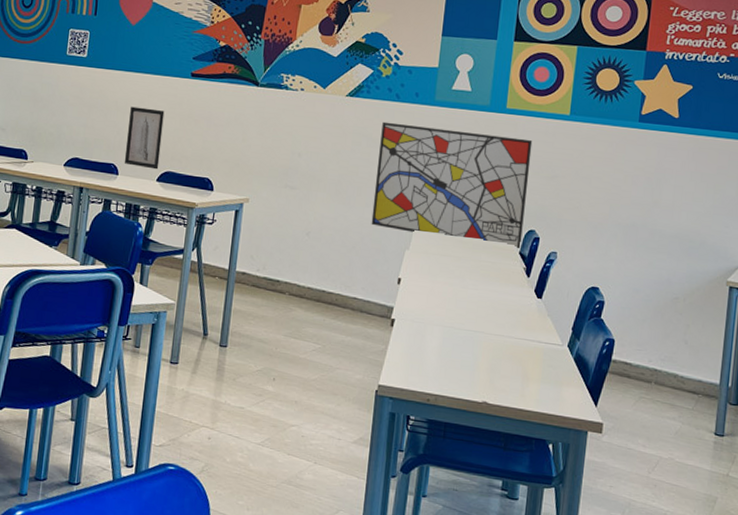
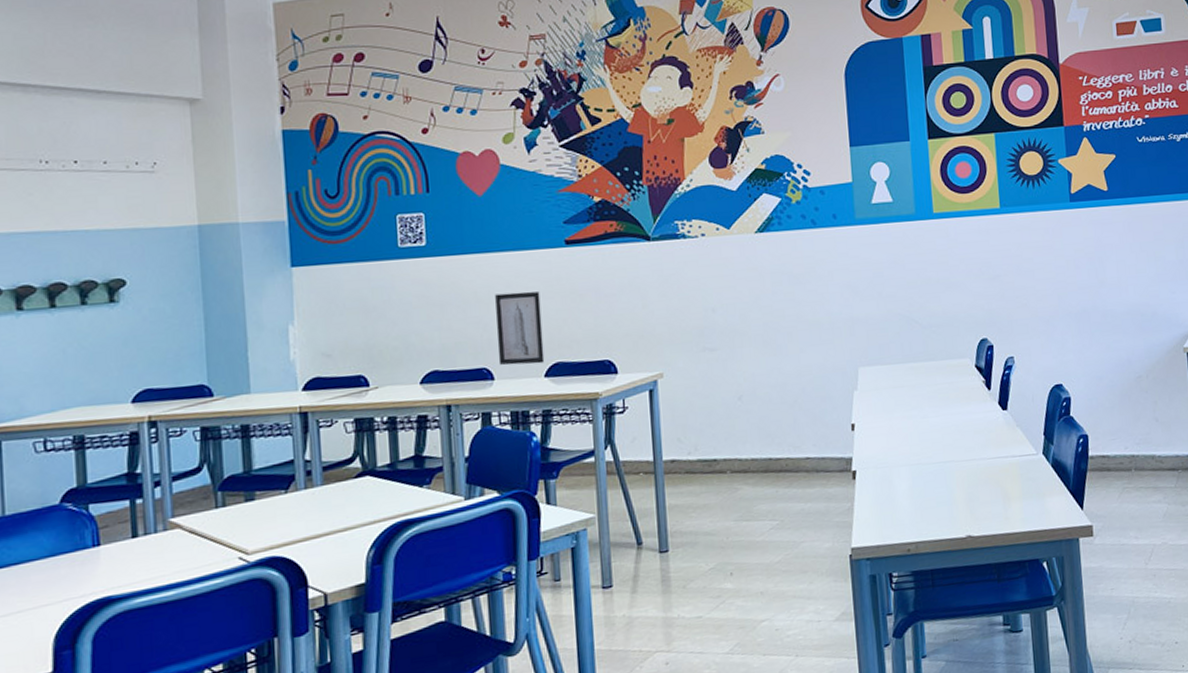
wall art: present [371,121,533,248] -> none [802,242,975,372]

